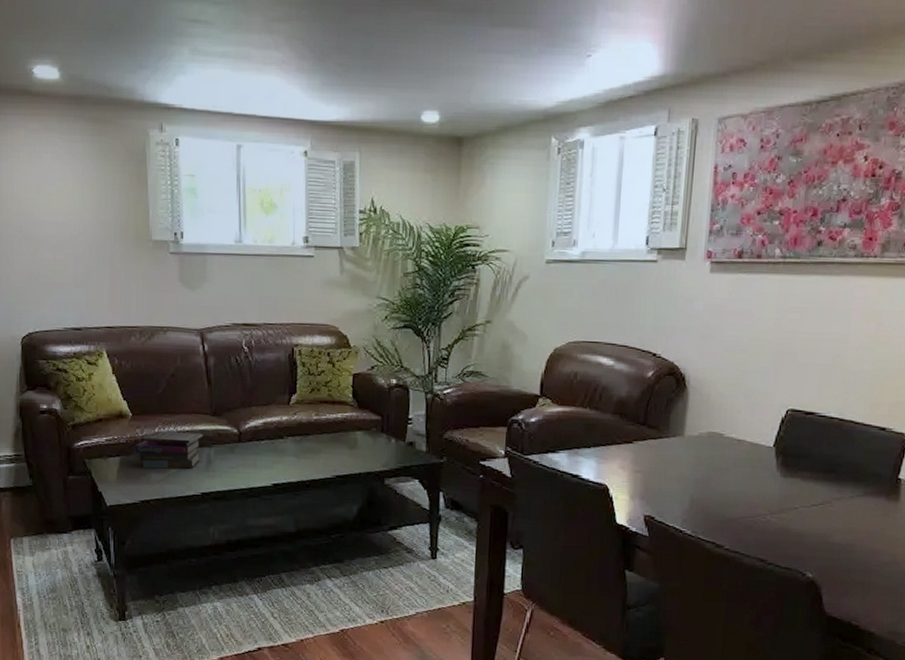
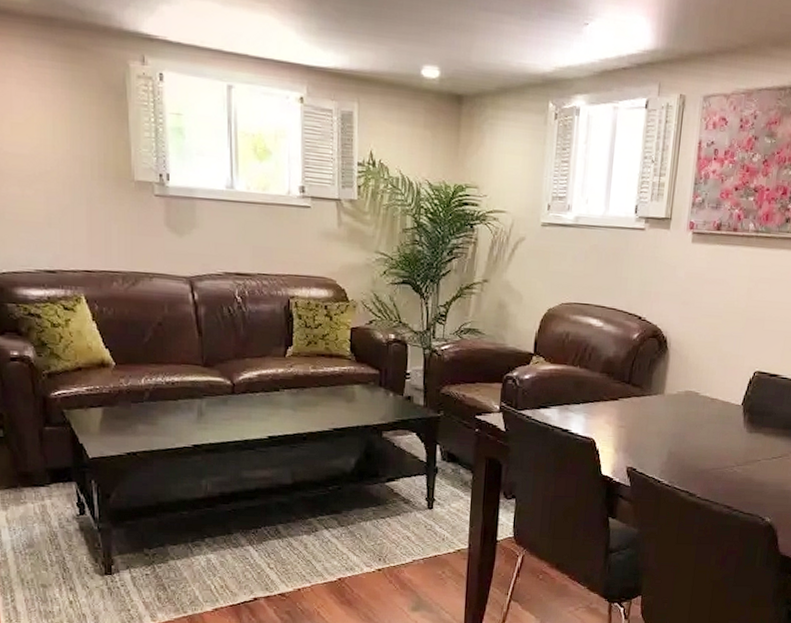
books: present [134,431,203,469] -> none [119,381,194,421]

